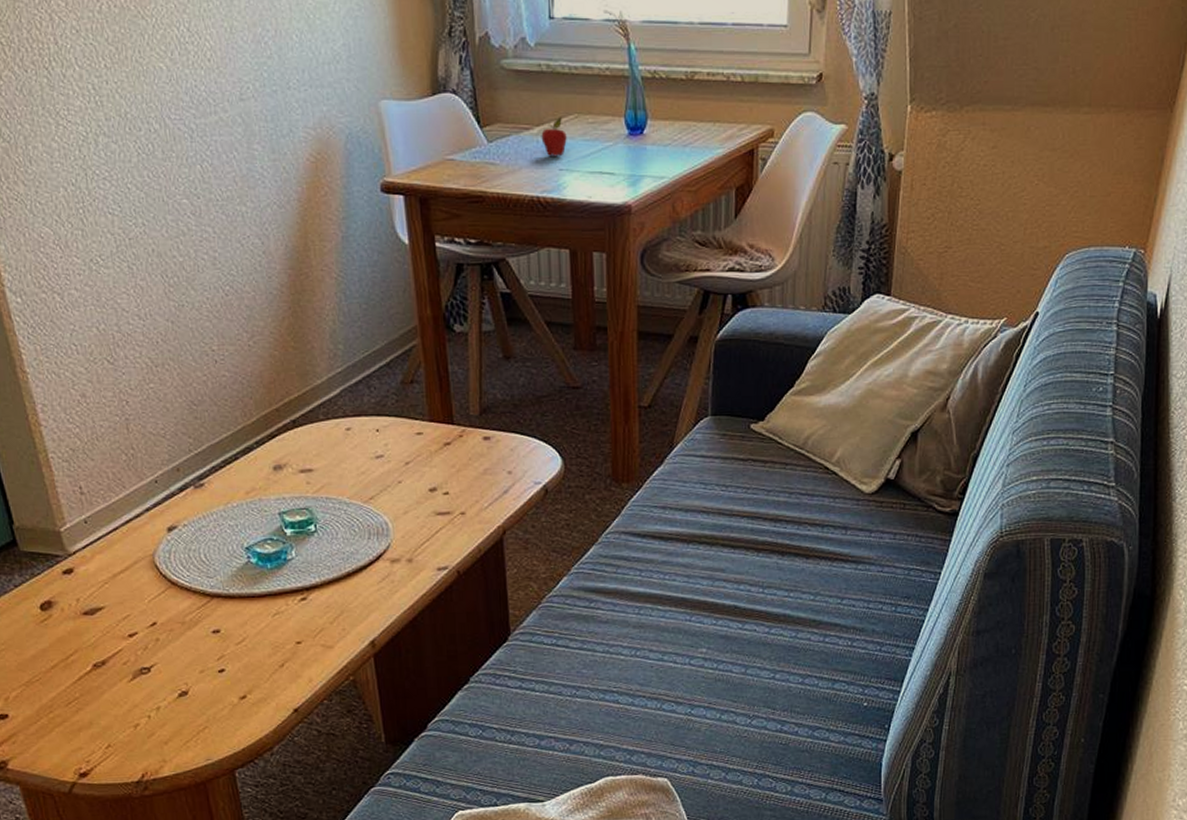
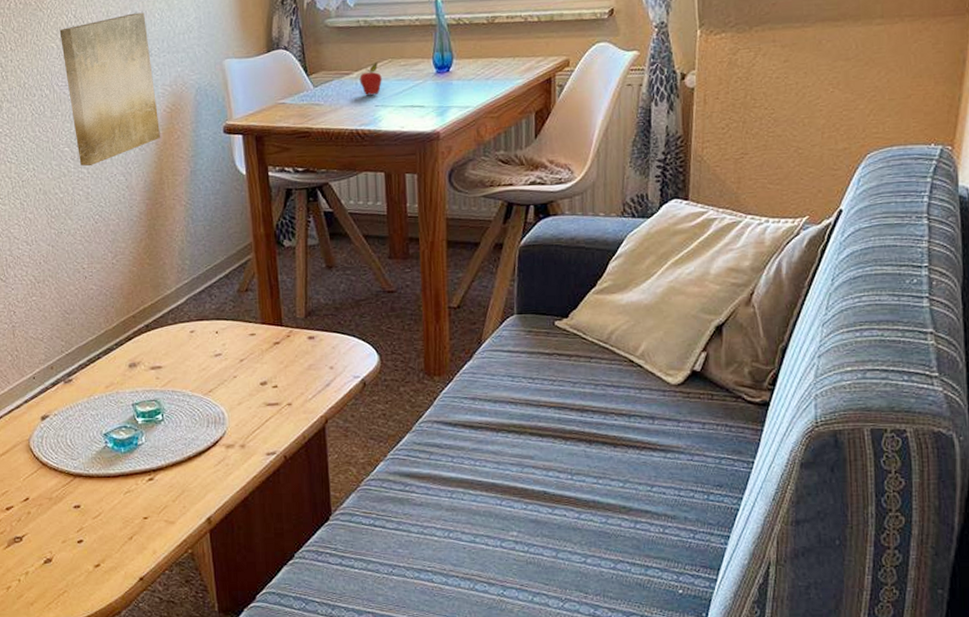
wall art: none [169,32,303,225] -> present [59,12,160,167]

